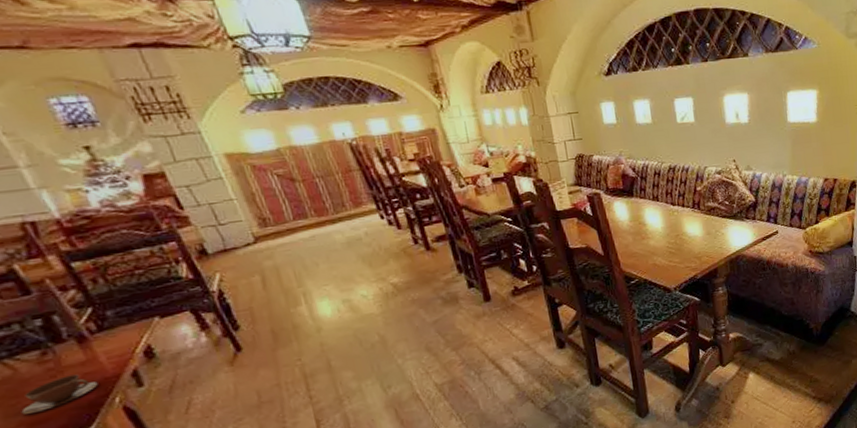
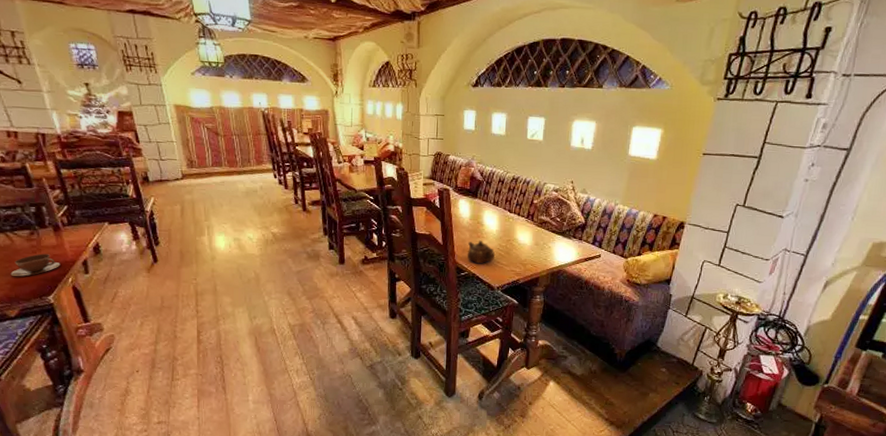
teapot: none [633,241,665,268] -> present [468,240,495,264]

